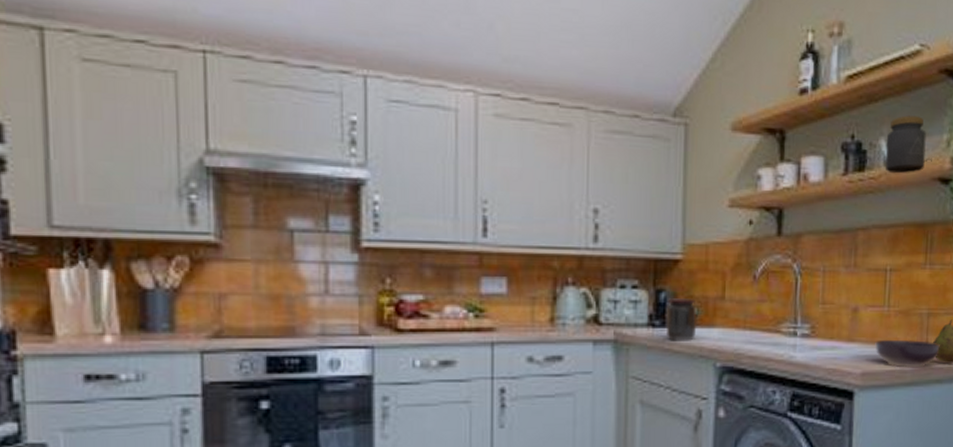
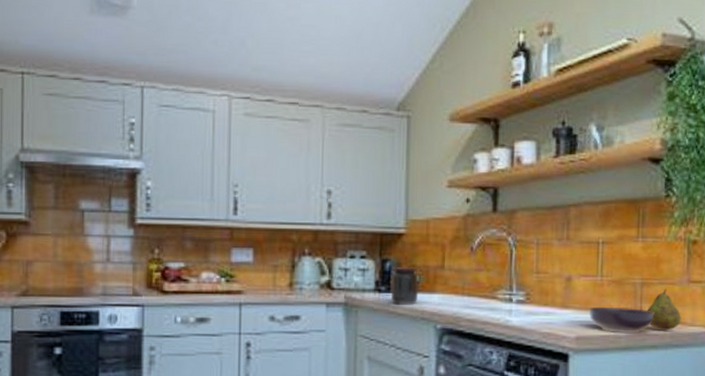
jar: present [886,115,926,174] -> none [596,102,636,155]

